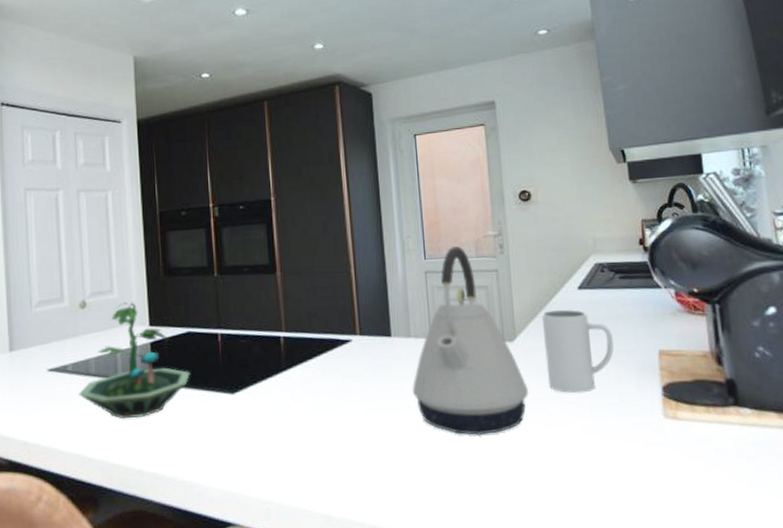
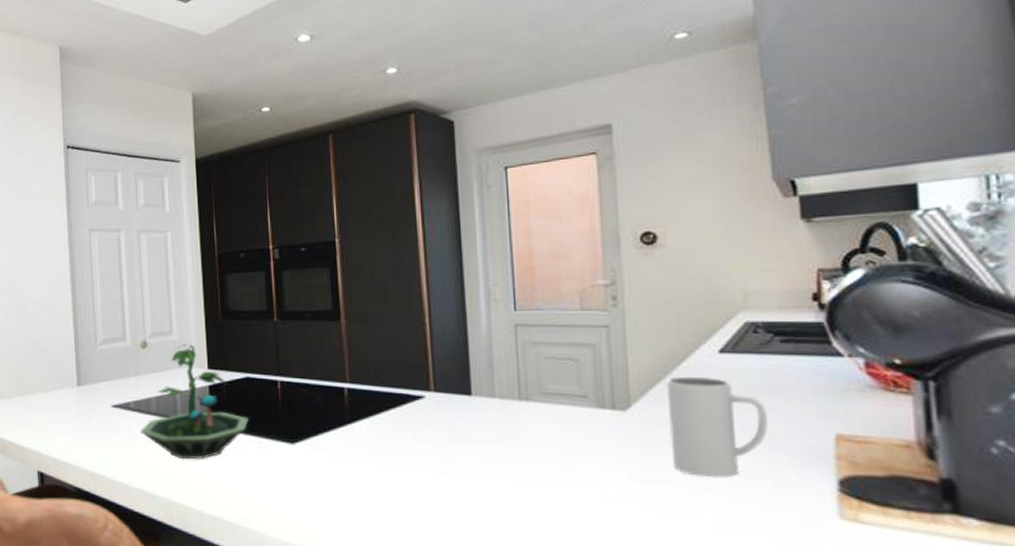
kettle: present [413,246,528,435] -> none [496,297,645,515]

